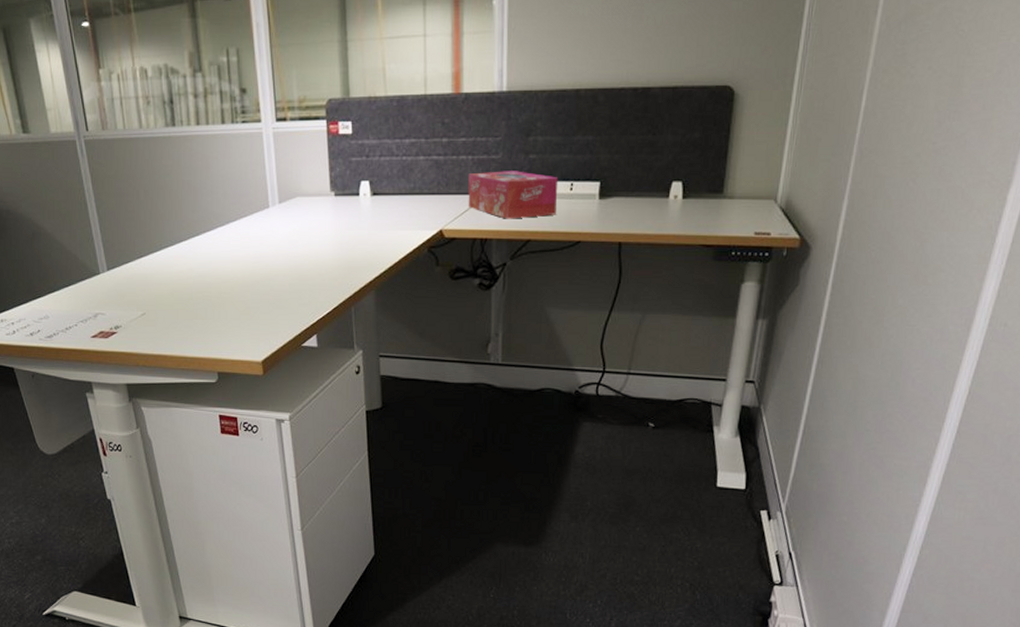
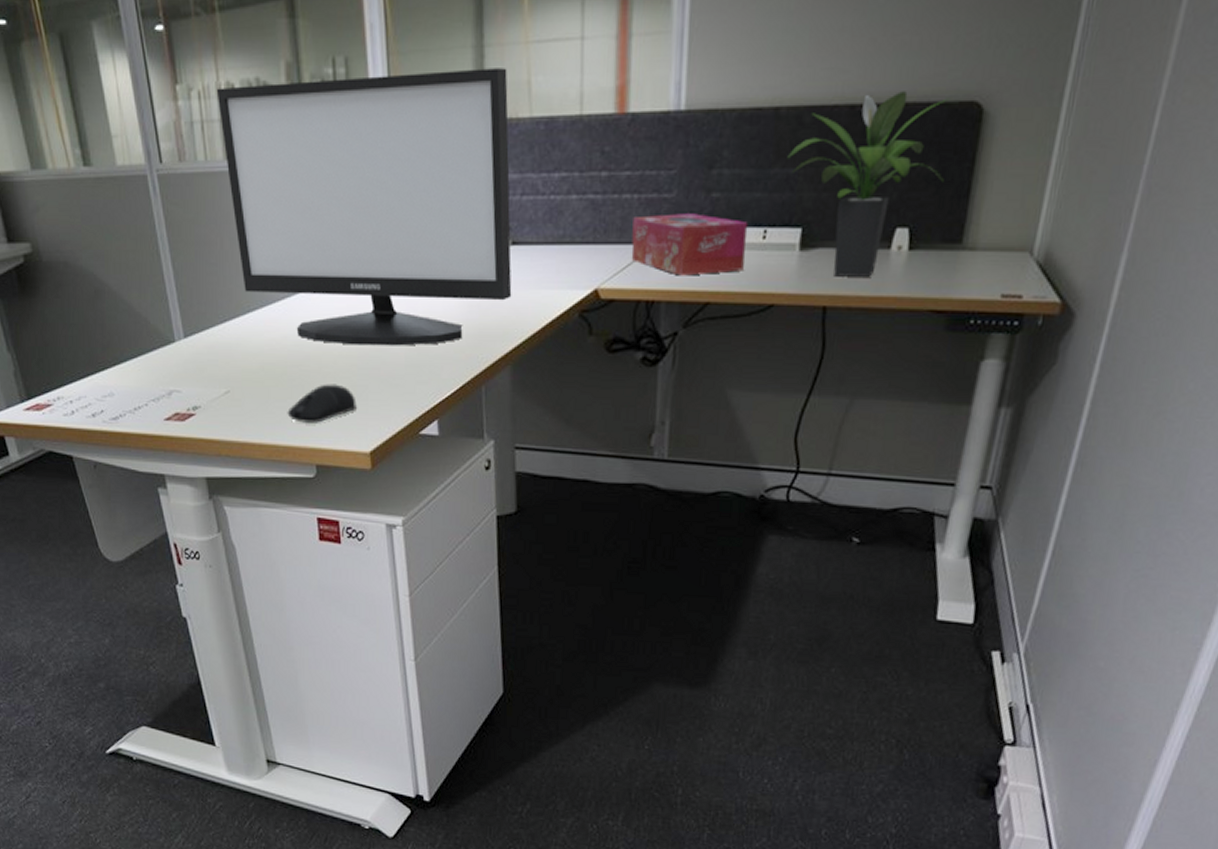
monitor: none [132,58,374,276] -> present [216,68,512,346]
computer mouse: none [193,306,250,338] -> present [287,384,357,423]
potted plant: none [587,78,709,219] -> present [787,91,950,277]

